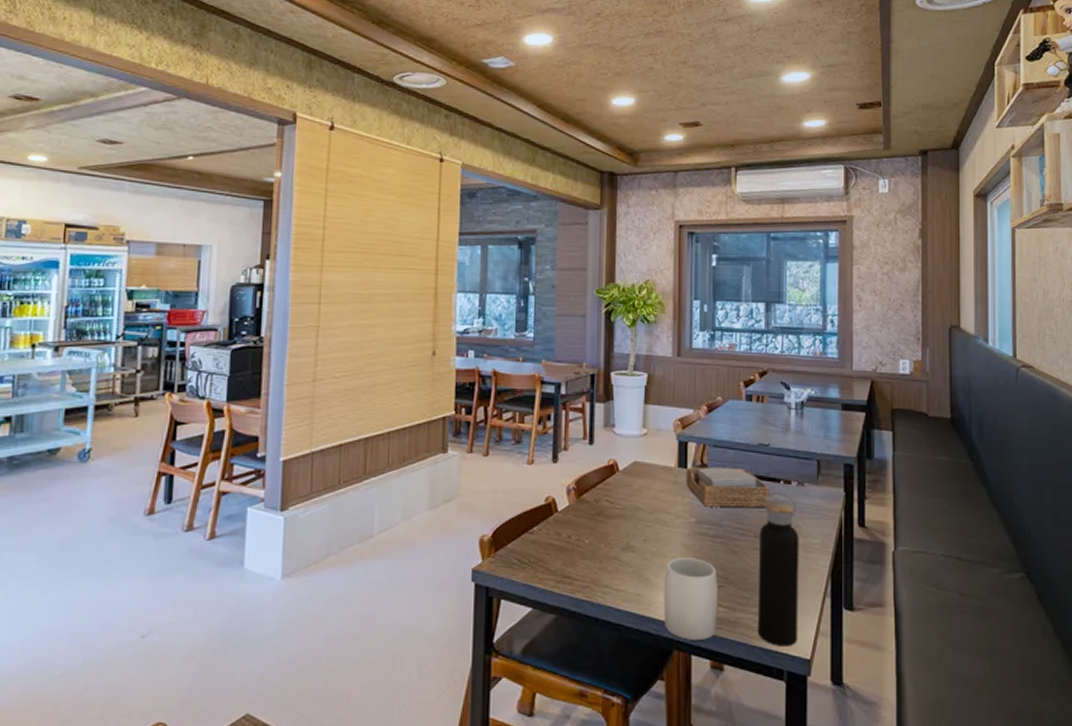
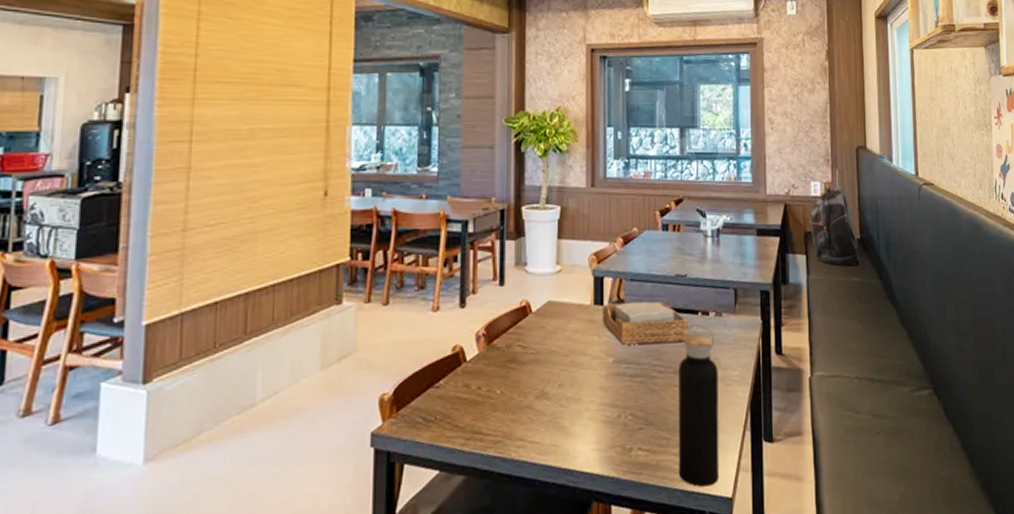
mug: present [664,558,719,640] -> none [582,400,638,490]
backpack: none [897,362,951,445] -> present [809,184,861,267]

